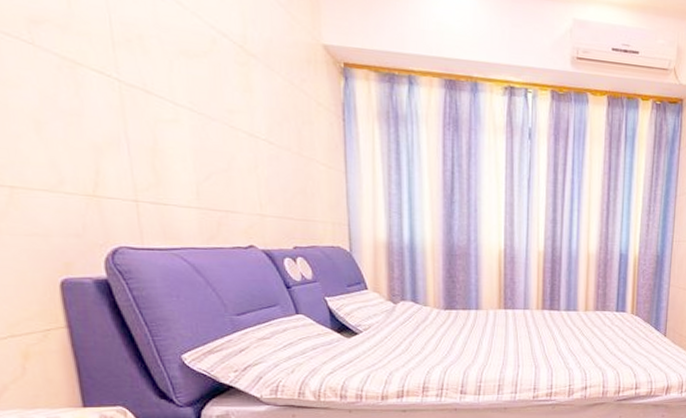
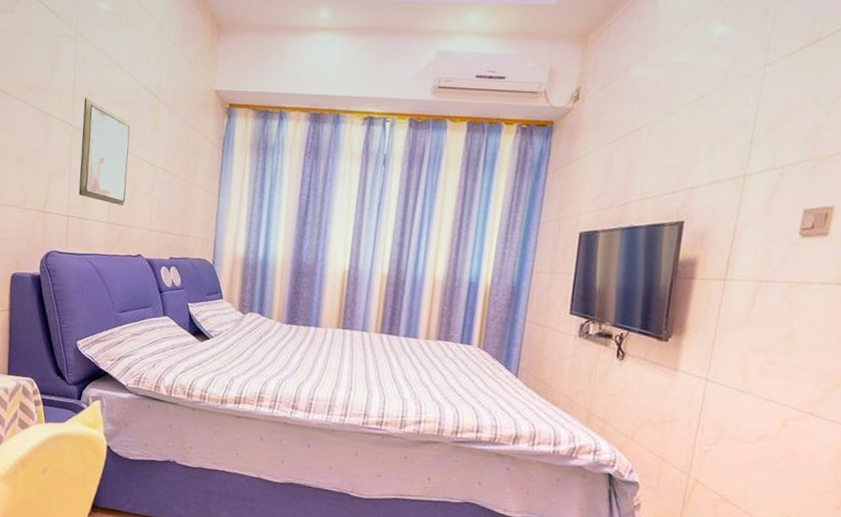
wall art: none [131,42,219,186] -> present [78,98,131,206]

